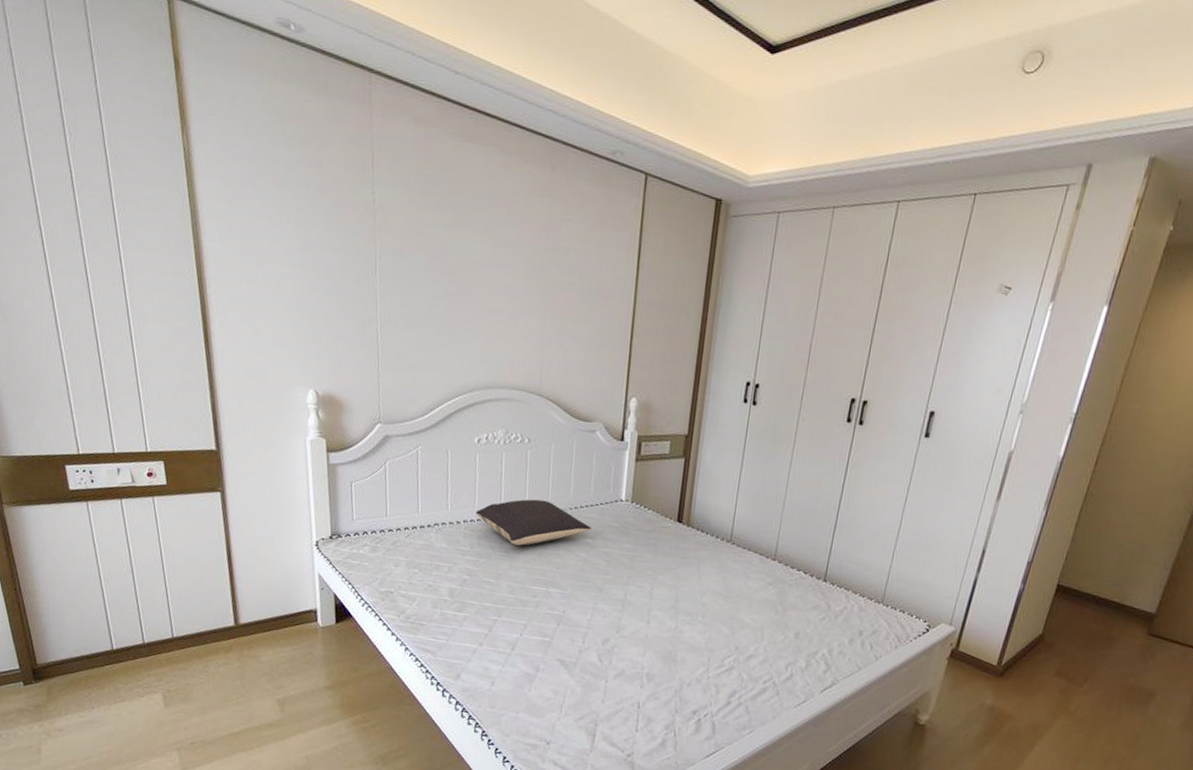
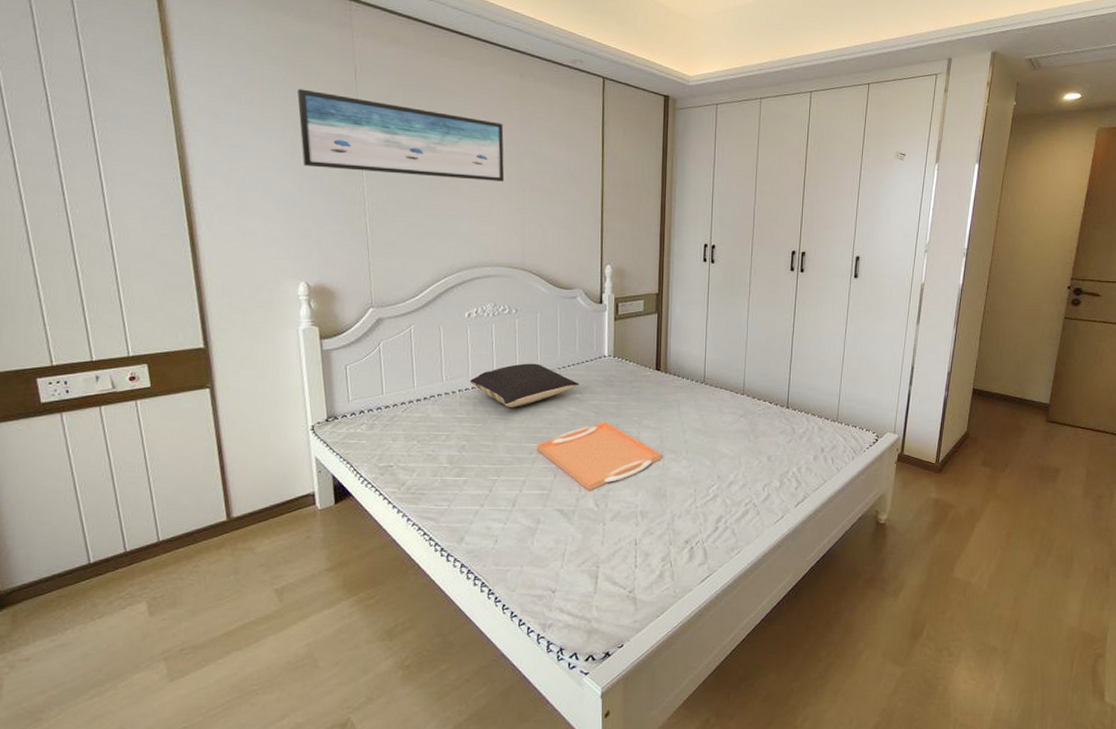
wall art: none [312,174,528,293] -> present [297,89,505,182]
serving tray: none [540,572,676,645] -> present [536,422,662,491]

